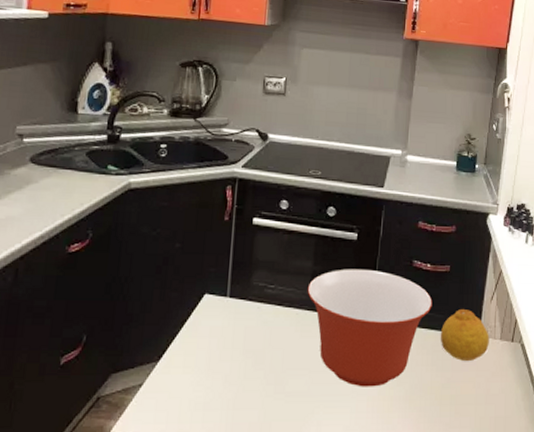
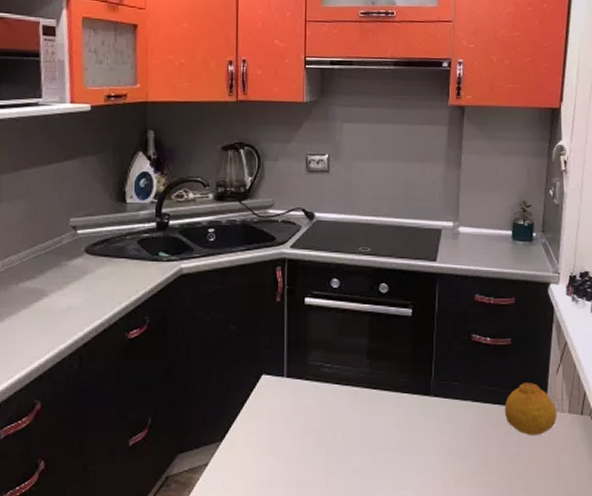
mixing bowl: present [307,269,432,387] -> none [364,345,494,464]

